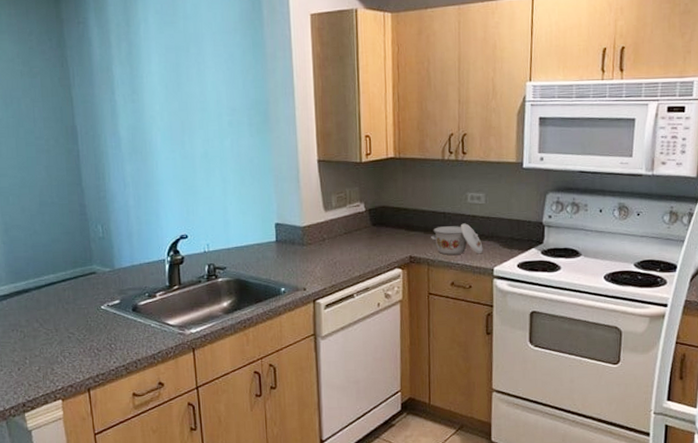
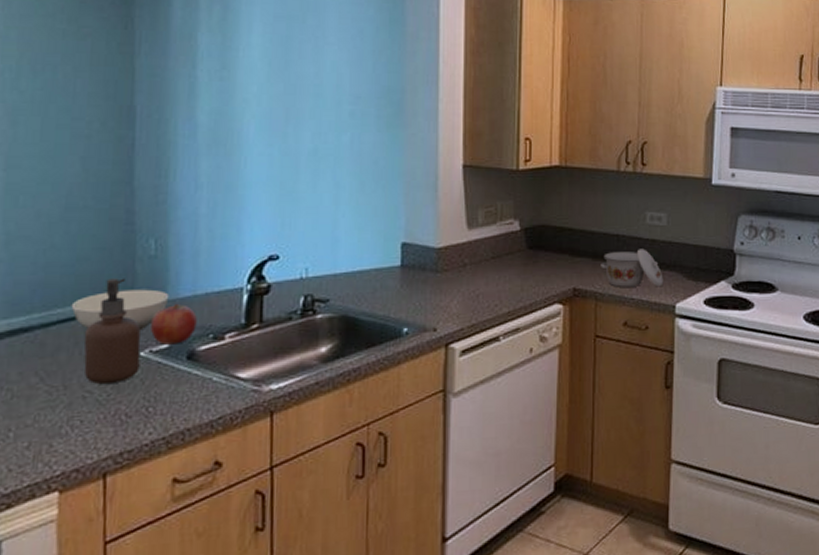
bowl: none [52,261,116,291] -> present [71,289,170,331]
soap dispenser: none [63,254,102,329] -> present [83,278,141,385]
fruit: none [106,271,136,301] -> present [151,303,197,345]

